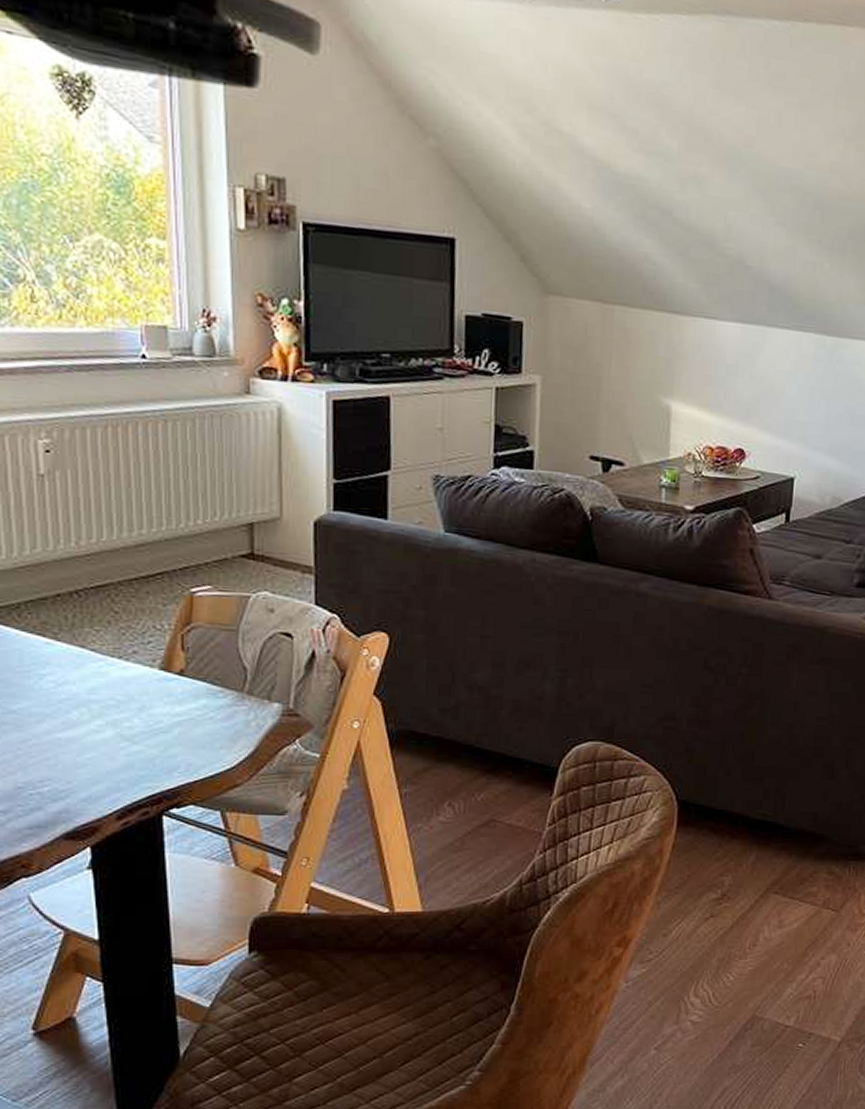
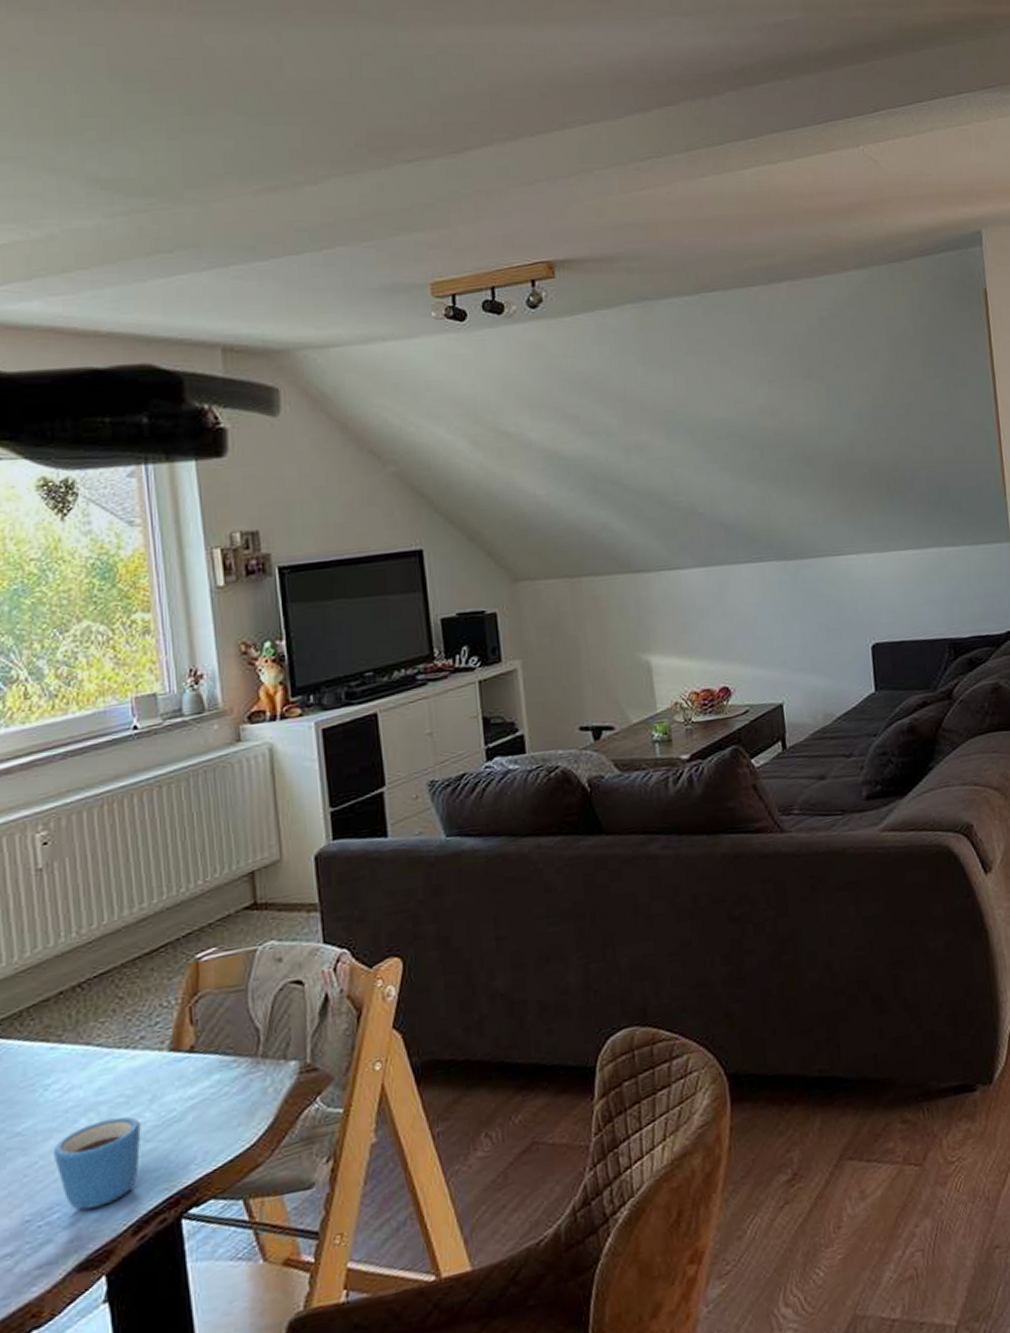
mug: none [47,716,129,790] -> present [54,1116,141,1210]

